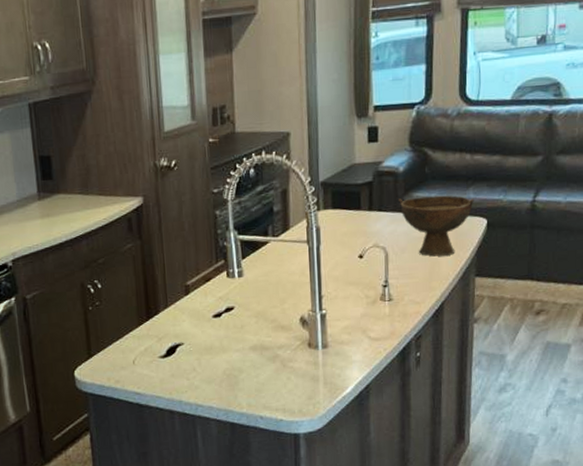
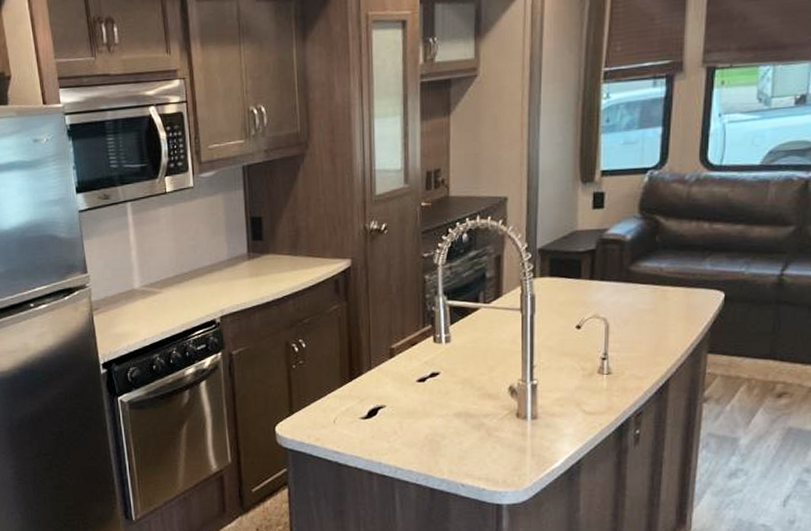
bowl: present [399,195,474,257] -> none [624,266,711,330]

